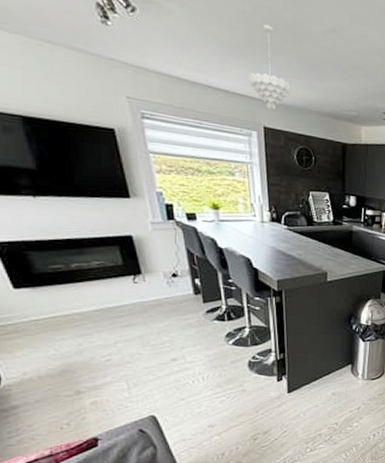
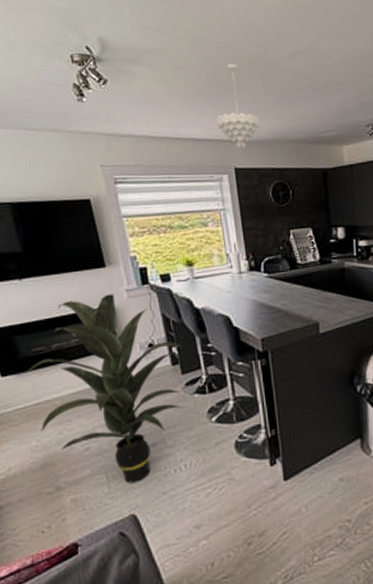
indoor plant: none [40,224,204,390] -> present [24,294,183,483]

